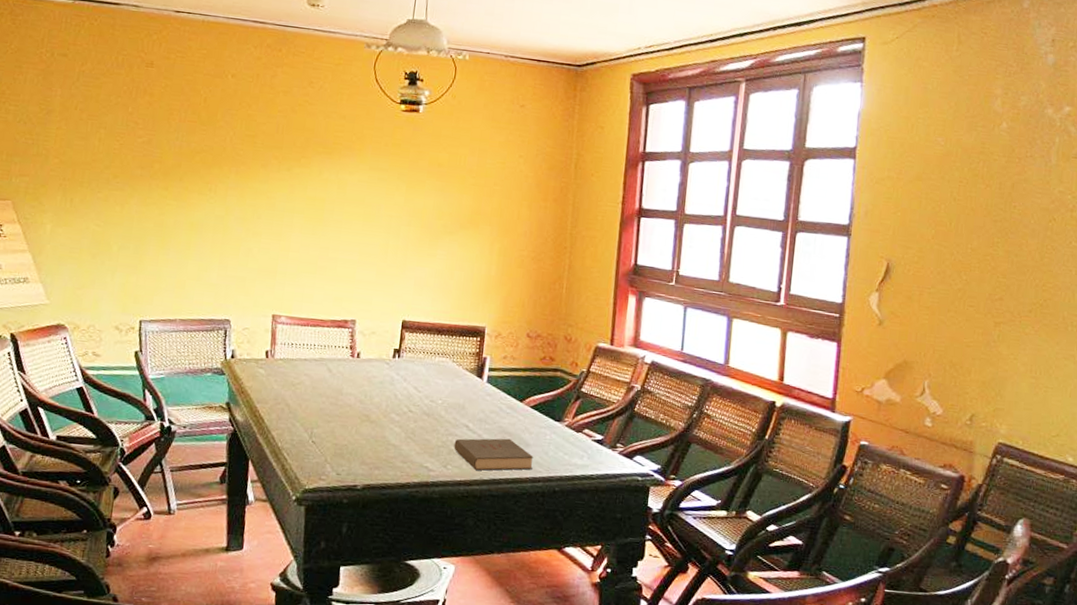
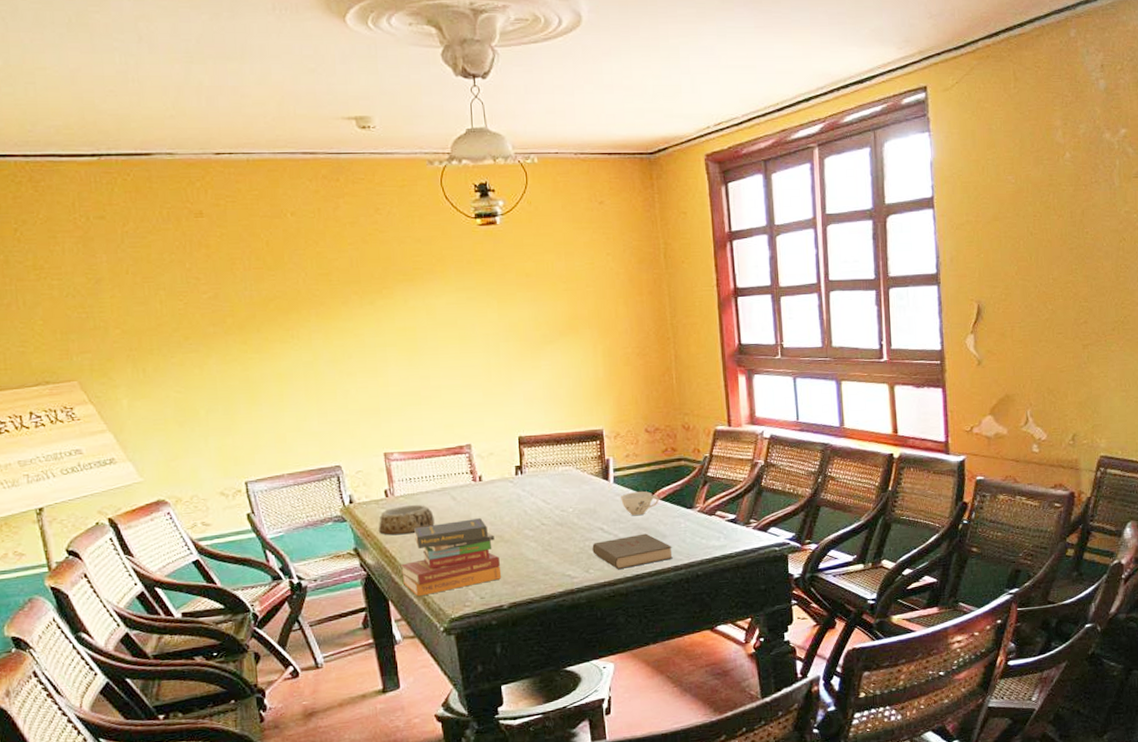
ashtray: none [252,369,308,398] -> present [378,504,435,536]
books: none [265,392,363,462] -> present [400,518,502,597]
teacup: none [491,394,529,420] -> present [621,491,659,516]

